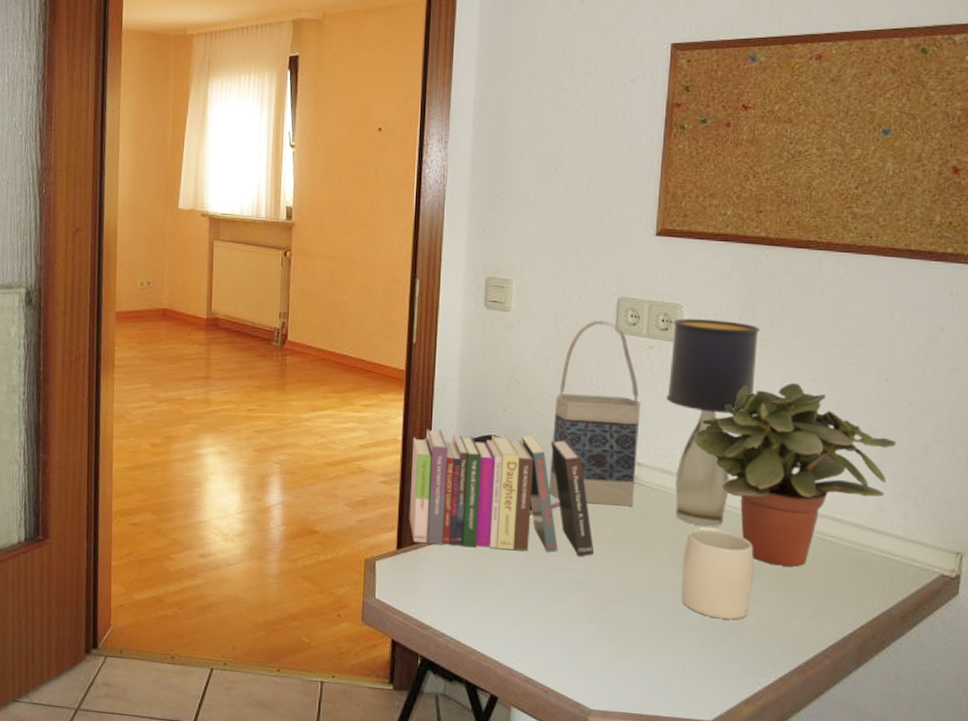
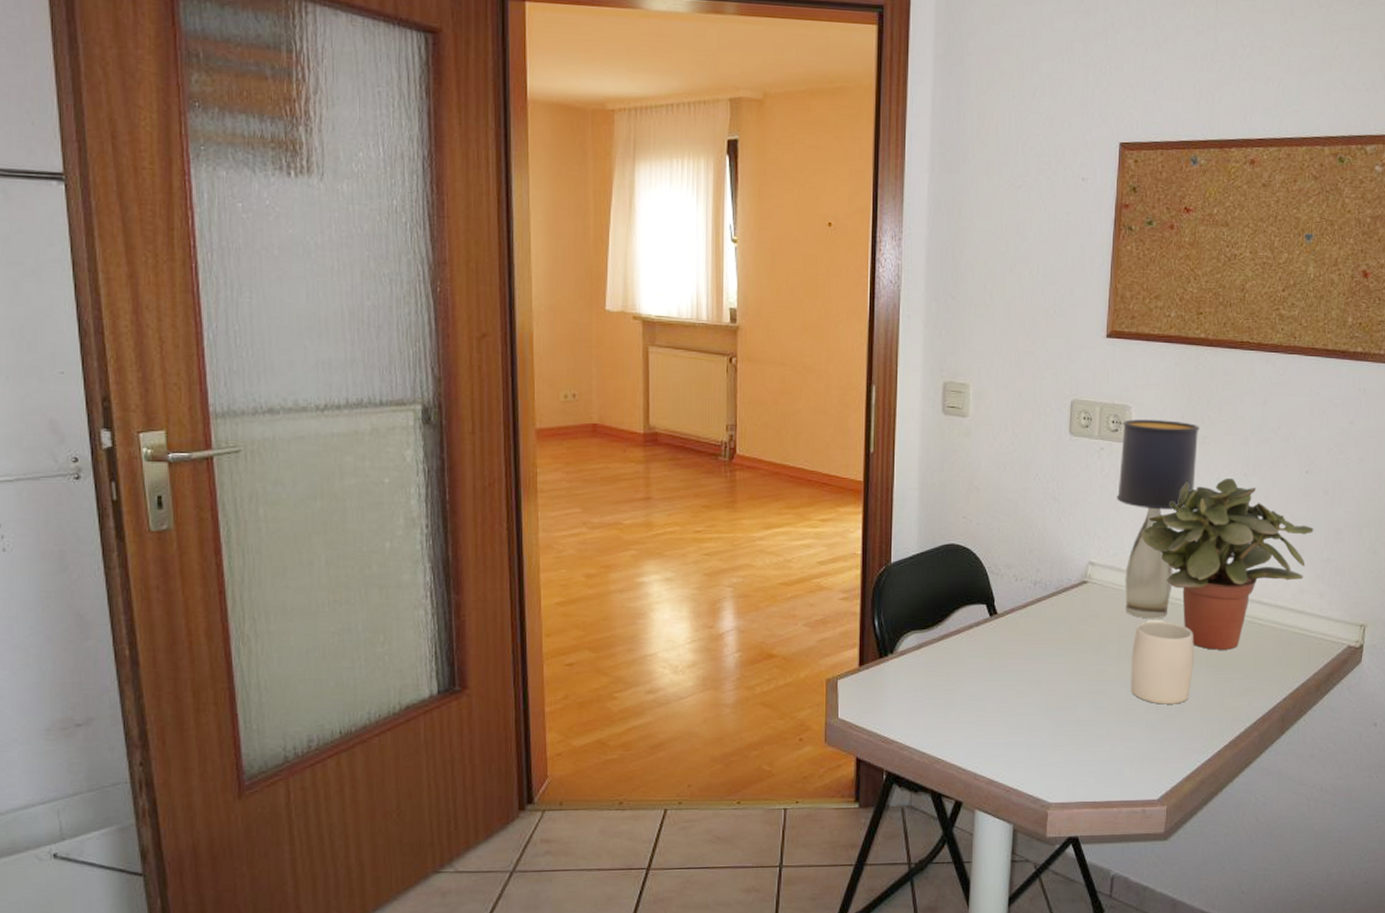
books: present [409,428,595,556] -> none [870,540,1052,658]
bag: present [548,320,641,507] -> none [1007,423,1093,605]

